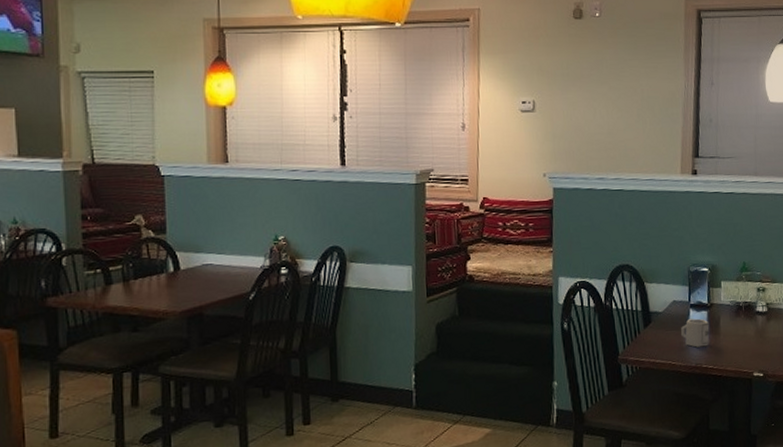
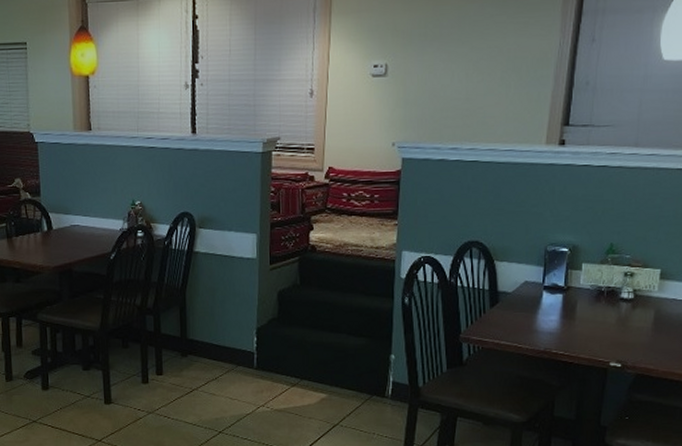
cup: present [681,318,710,348] -> none [531,301,564,332]

